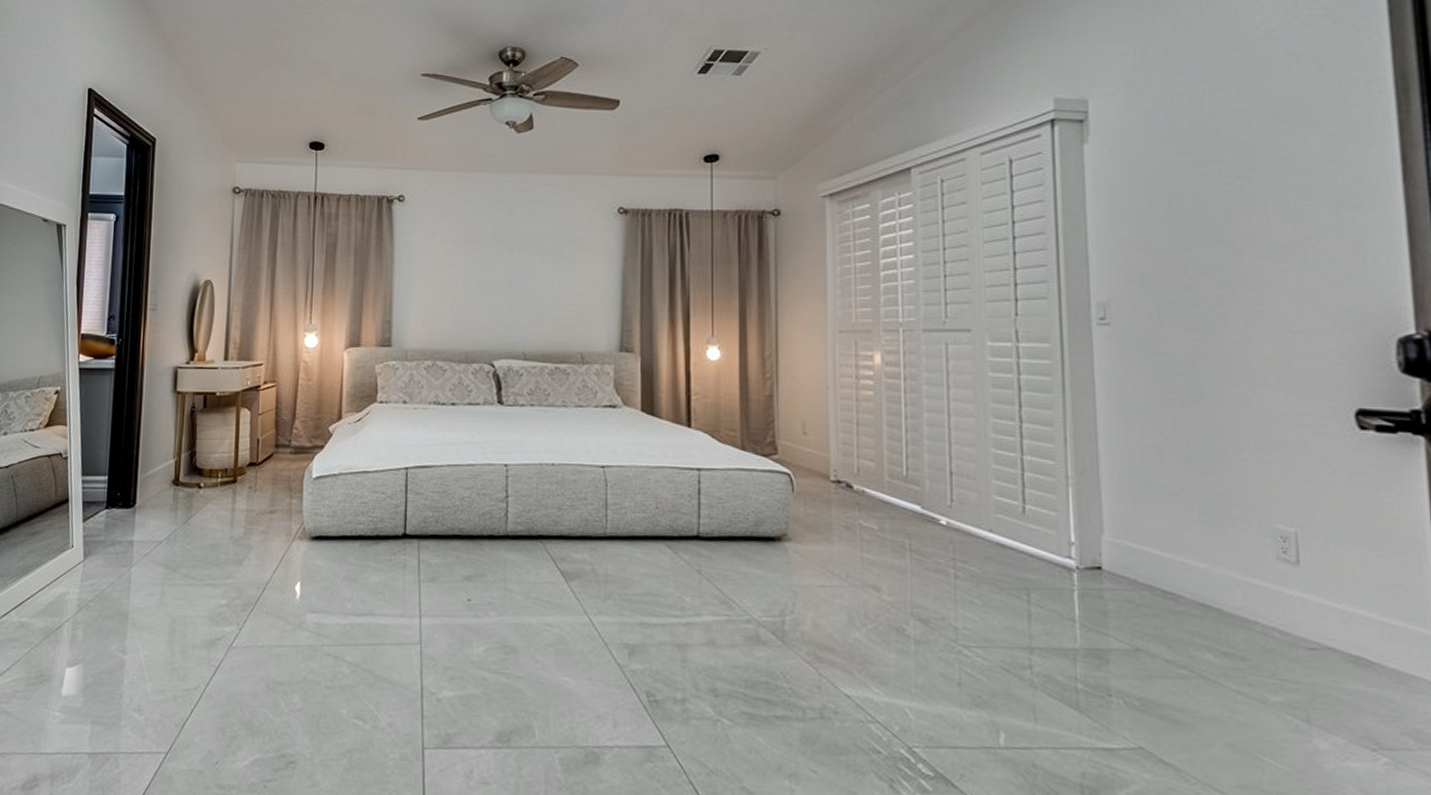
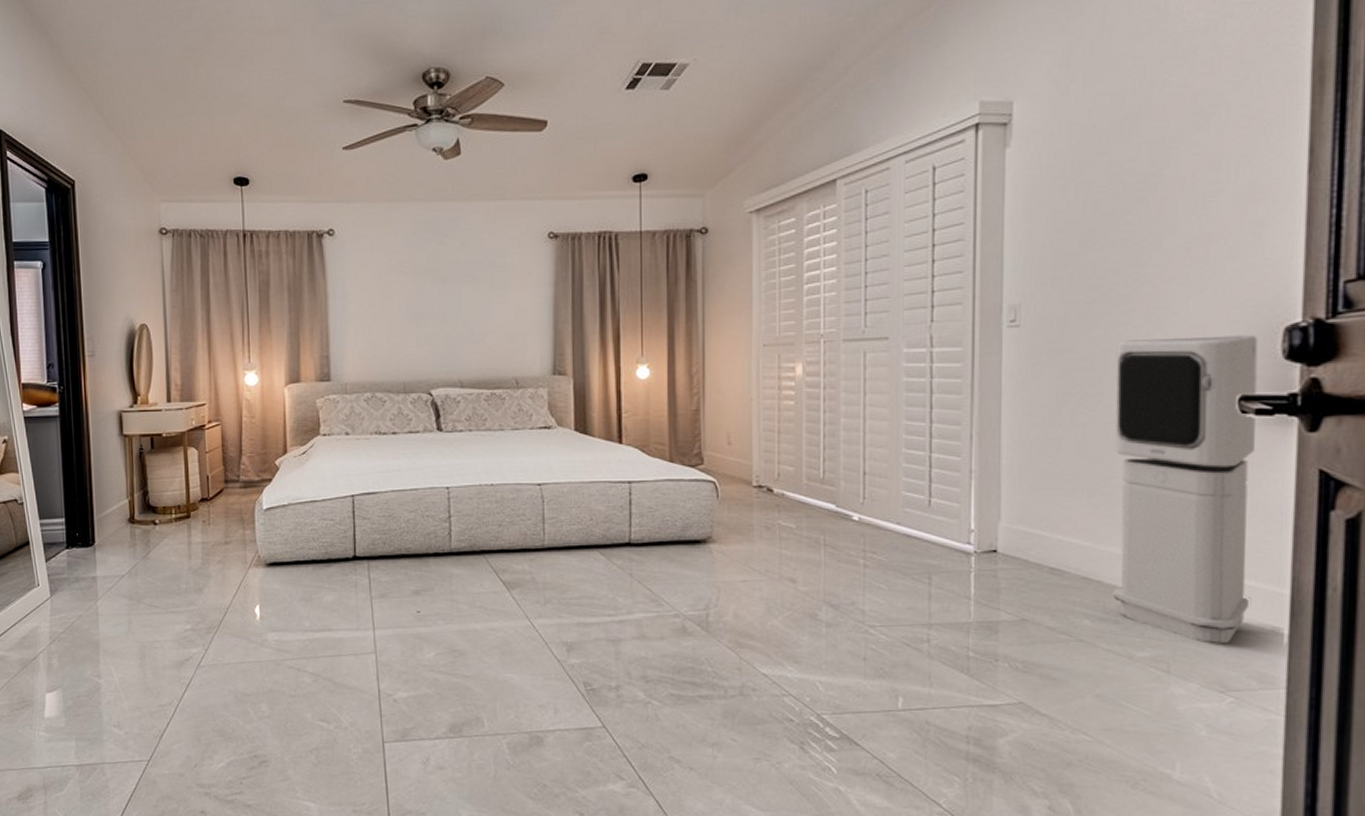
air purifier: none [1216,344,1397,692] -> present [1113,335,1258,644]

